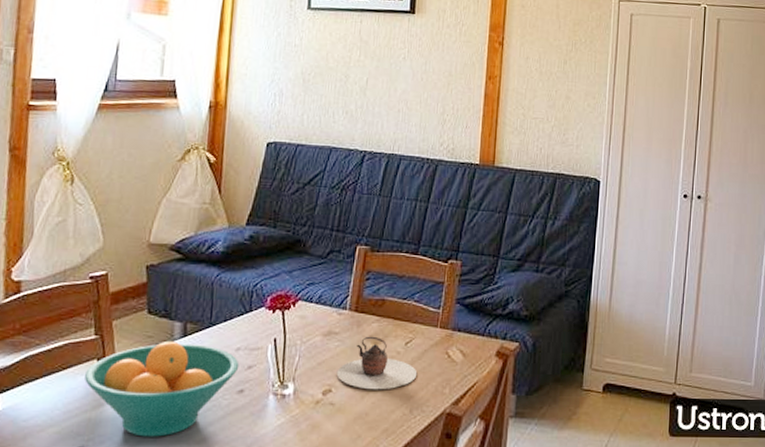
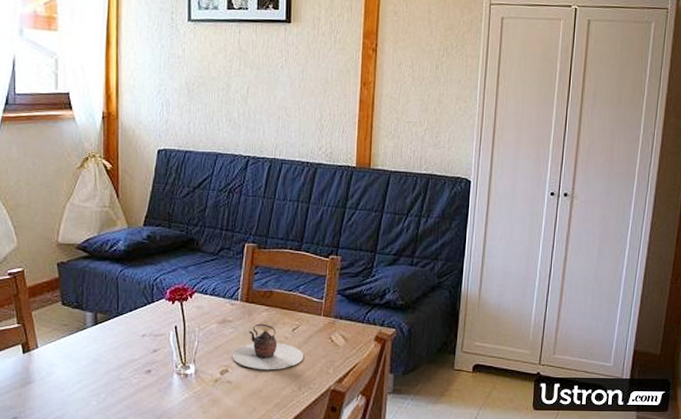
fruit bowl: present [85,340,240,437] -> none [12,328,146,410]

